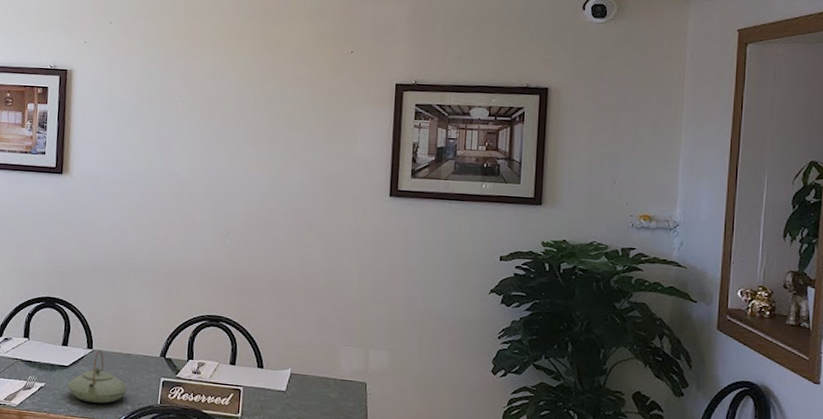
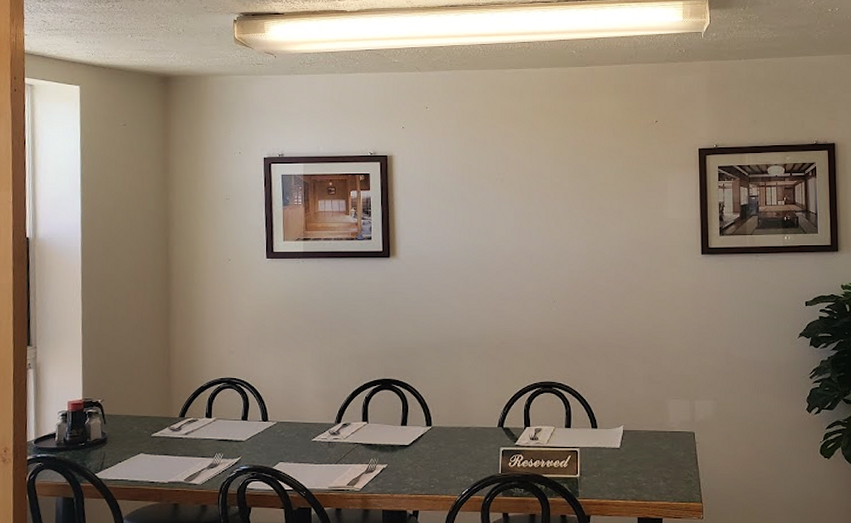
teapot: present [67,350,127,404] -> none [409,426,468,478]

